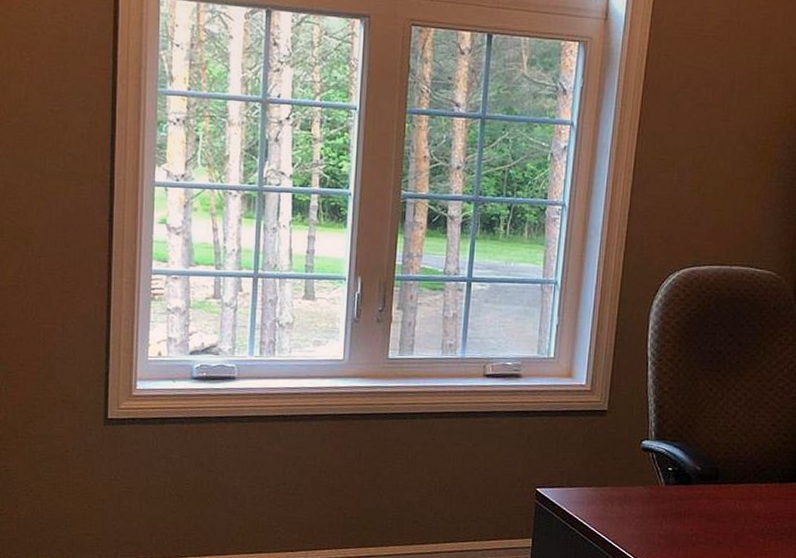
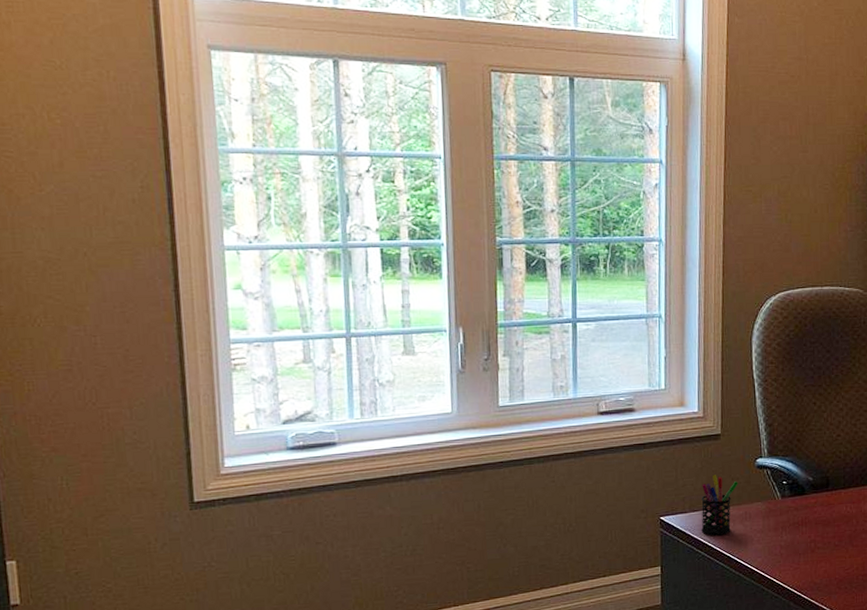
pen holder: none [577,452,621,515] -> present [701,475,739,536]

